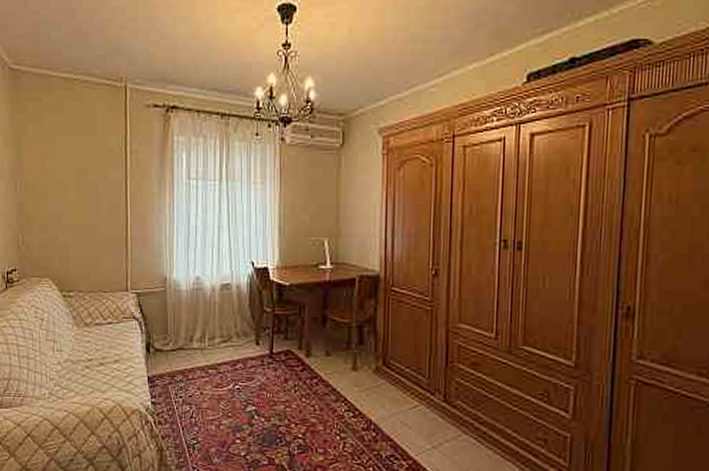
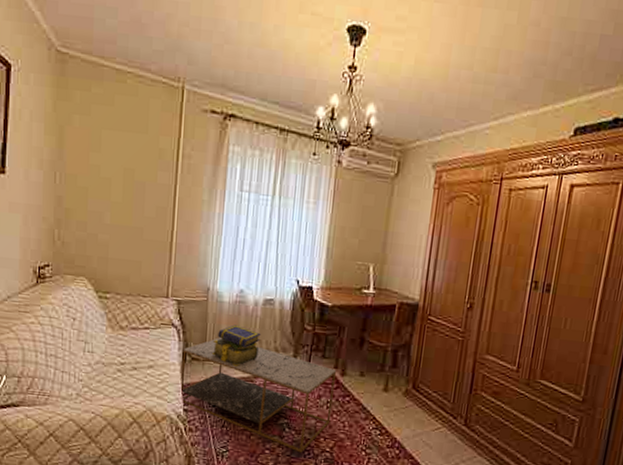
coffee table: none [146,327,300,441] -> present [181,337,336,453]
stack of books: none [174,312,221,356] -> present [211,324,261,367]

